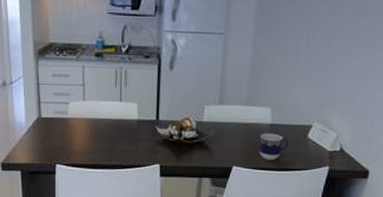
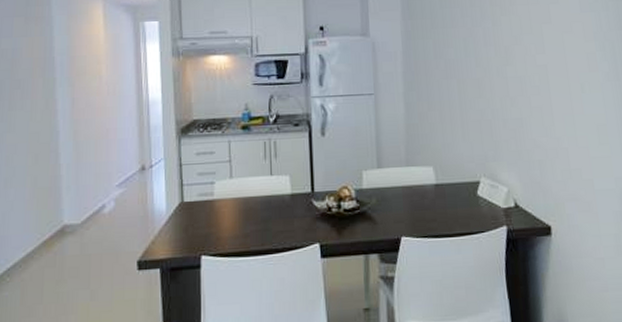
cup: present [258,133,289,160] -> none [426,194,459,226]

